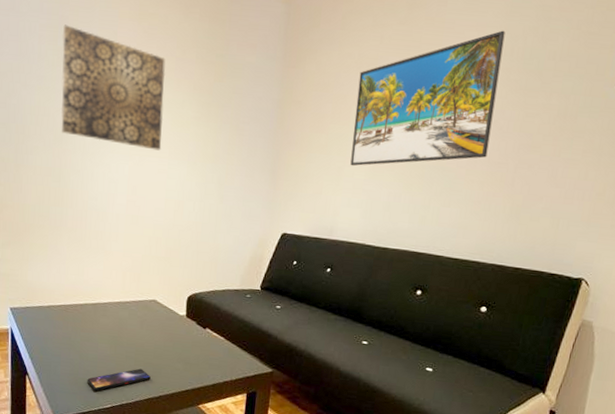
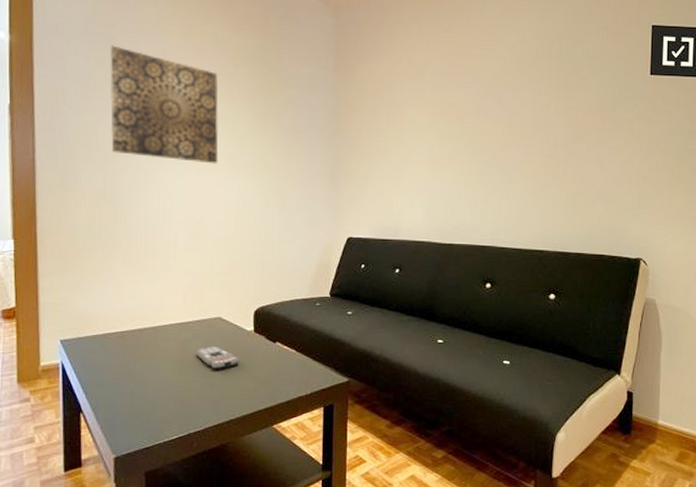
smartphone: present [87,368,151,391] -> none [149,392,219,421]
remote control: none [132,326,171,349] -> present [196,346,239,370]
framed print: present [350,30,505,166] -> none [409,33,542,167]

